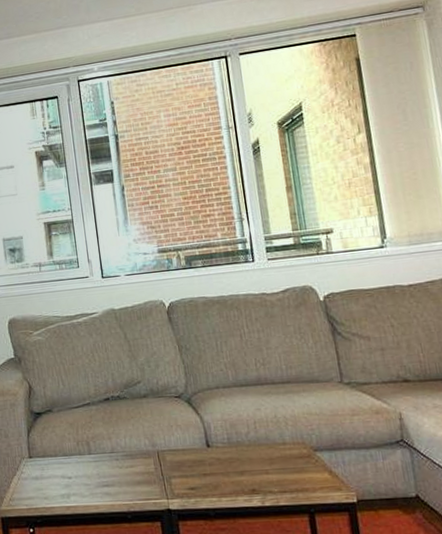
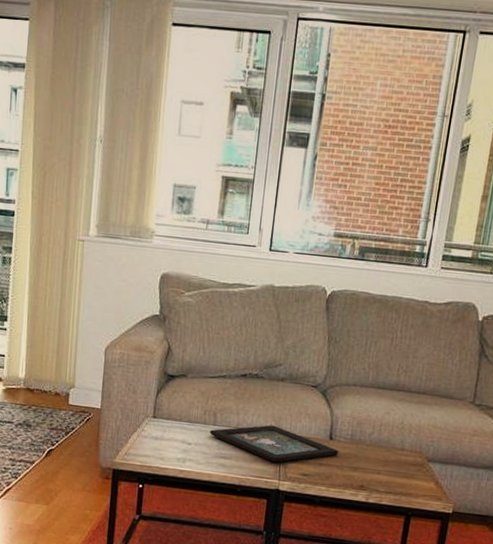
decorative tray: none [86,443,220,482] -> present [210,425,338,463]

